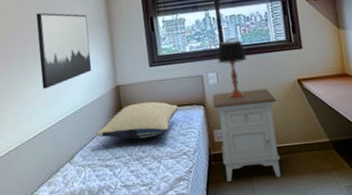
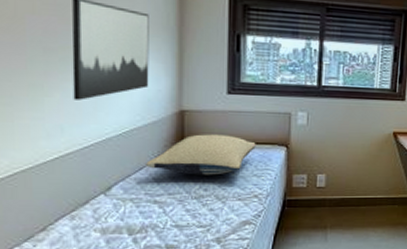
nightstand: present [213,88,281,182] -> none [297,135,367,229]
table lamp: present [217,40,247,100] -> none [311,78,345,146]

